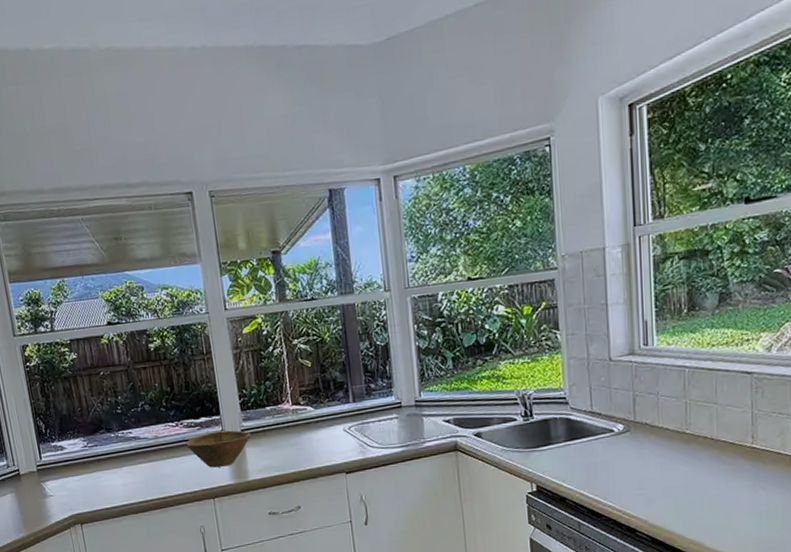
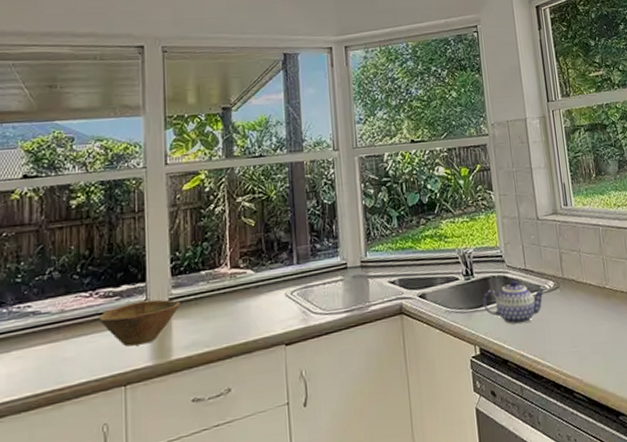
teapot: none [542,422,614,466] -> present [483,279,546,325]

